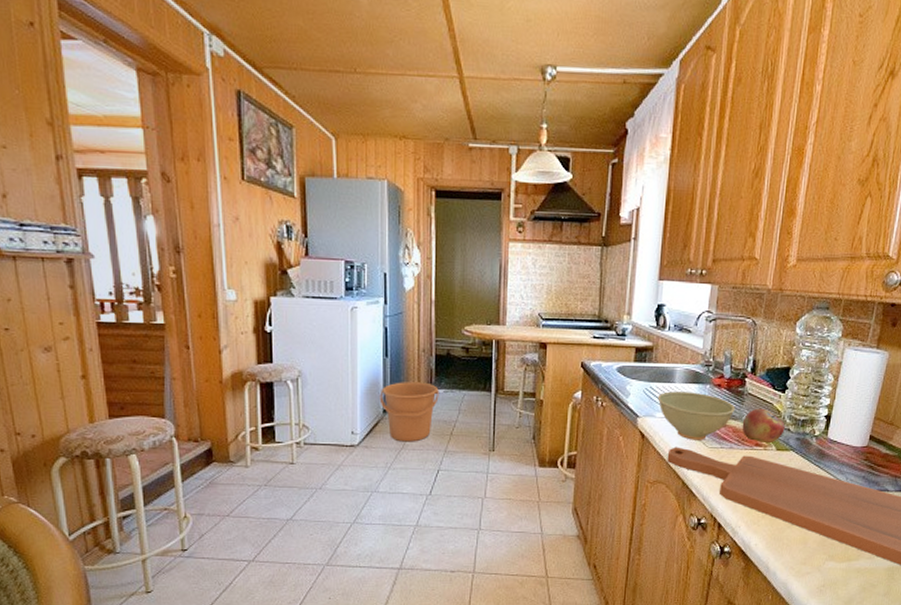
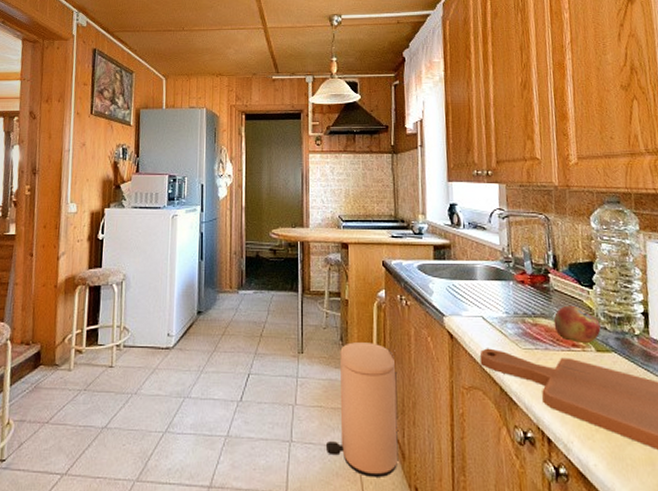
bucket: present [379,382,439,442] -> none [194,283,249,344]
pedal bin: none [514,441,587,557] -> present [326,342,399,477]
bowl: present [657,391,736,440] -> none [461,289,544,341]

